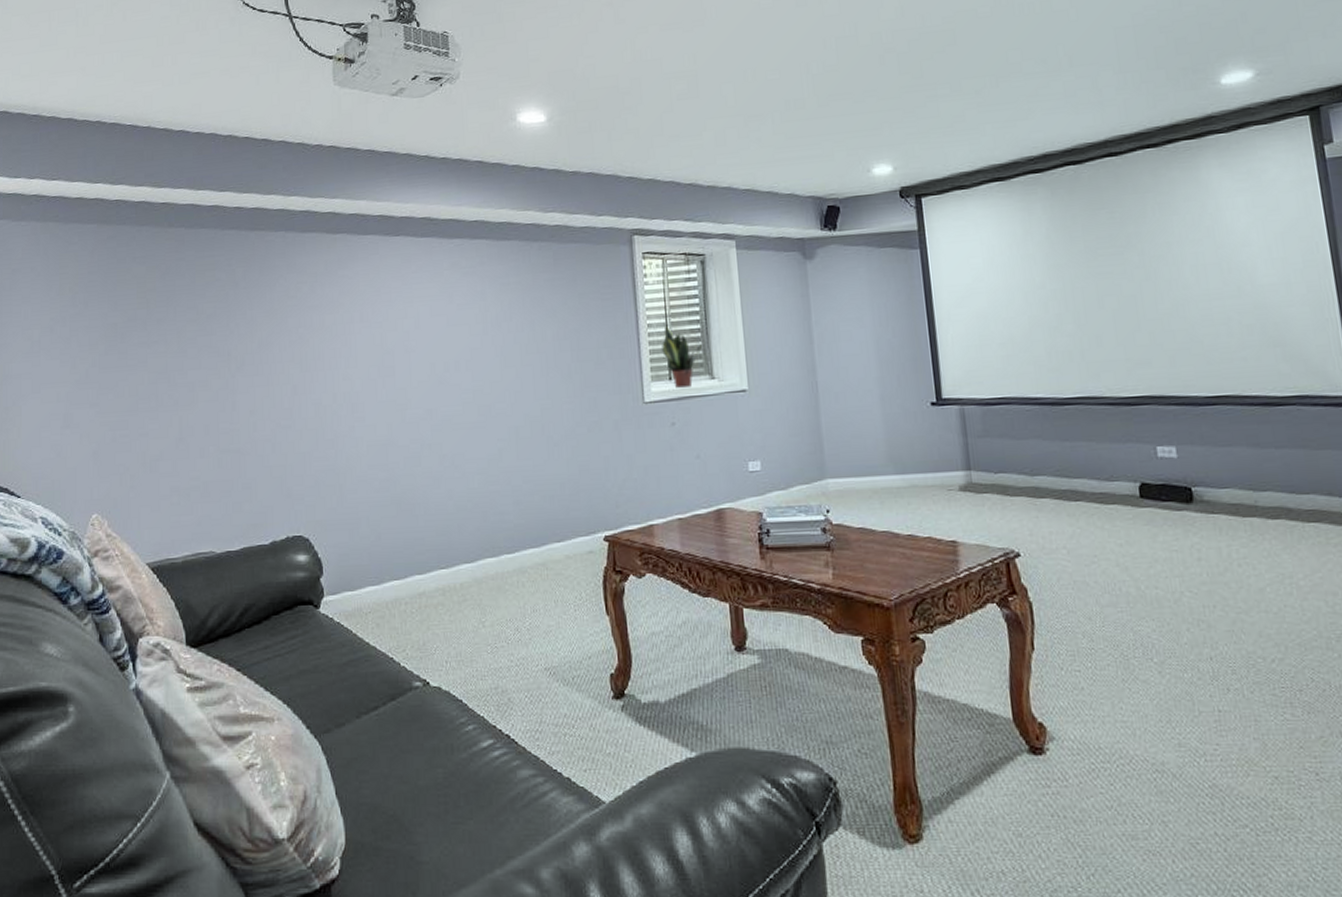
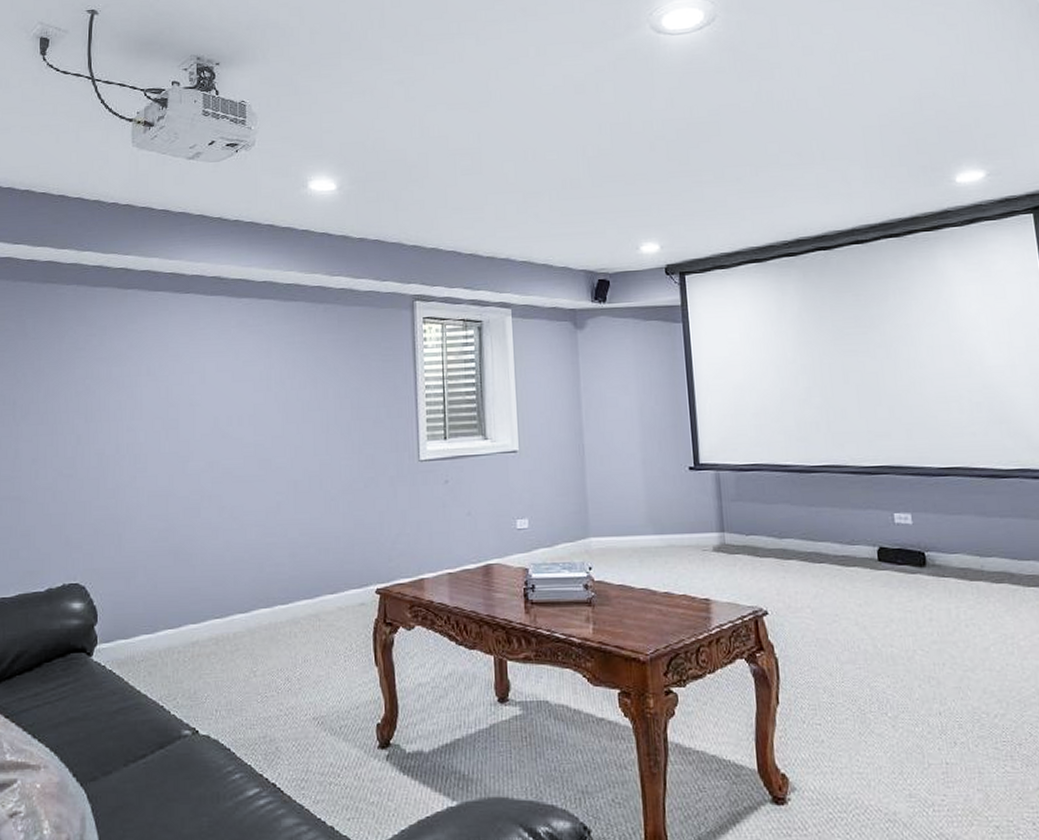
potted plant: present [662,325,702,389] -> none [438,387,476,449]

